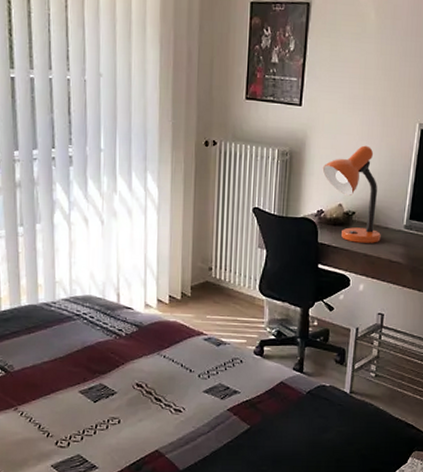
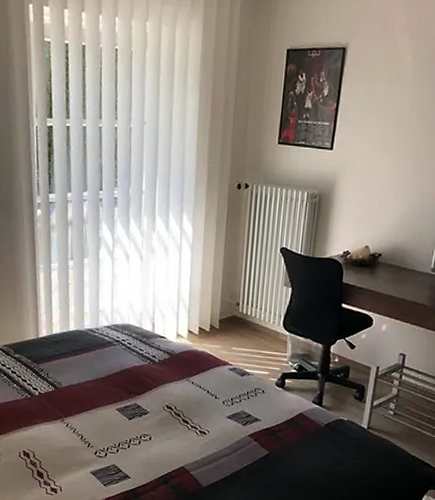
desk lamp: present [322,145,381,243] -> none [350,188,407,285]

